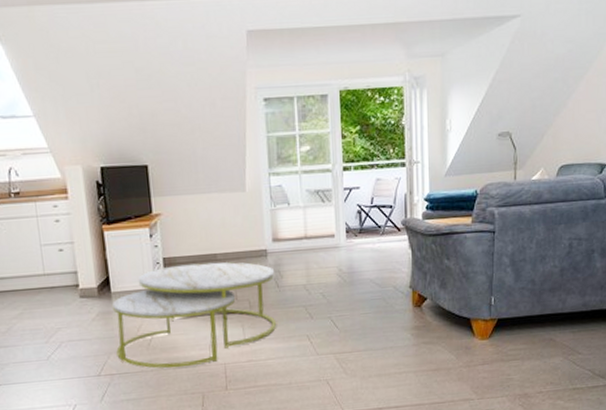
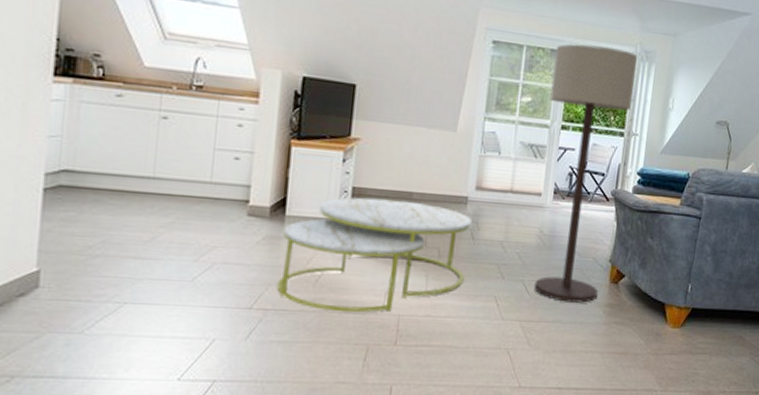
floor lamp: none [325,81,409,331] -> present [534,44,638,303]

